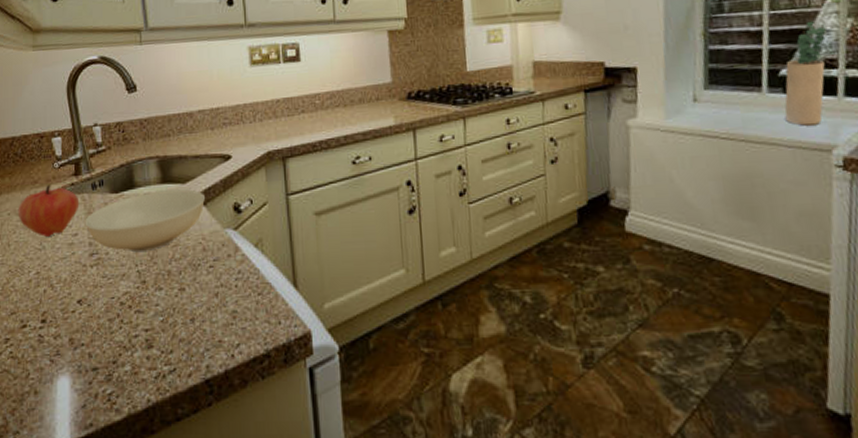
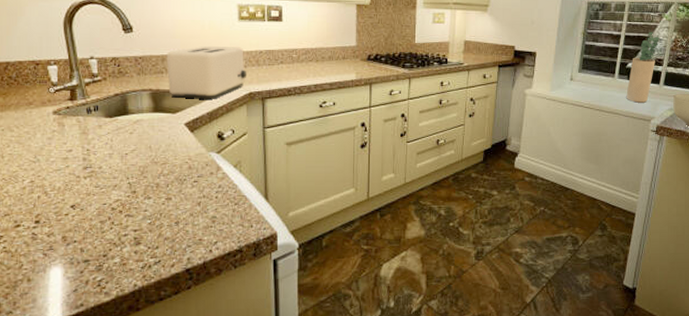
fruit: present [18,183,80,237] -> none [12,105,75,151]
bowl: present [85,189,206,252] -> none [79,118,194,167]
toaster: none [173,97,264,166] -> present [166,46,247,99]

